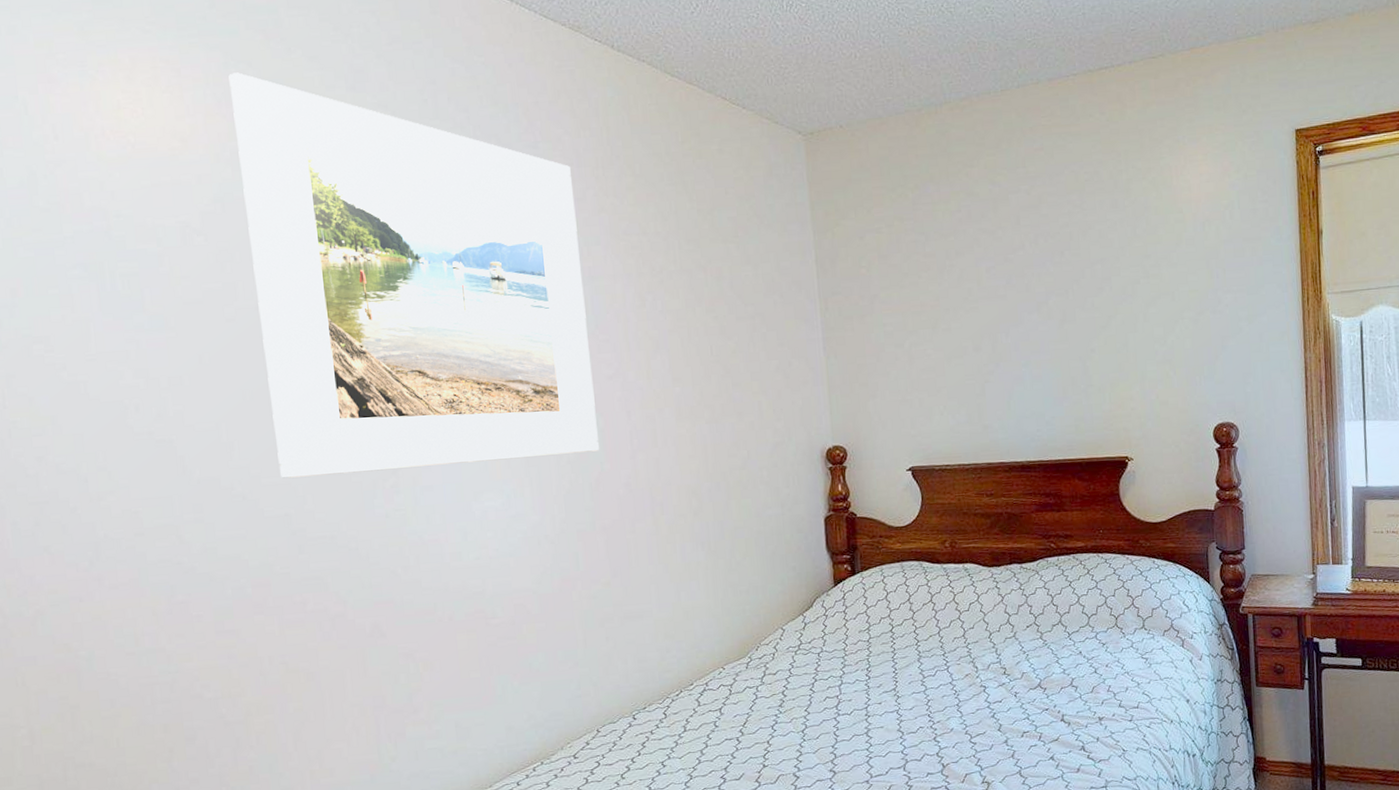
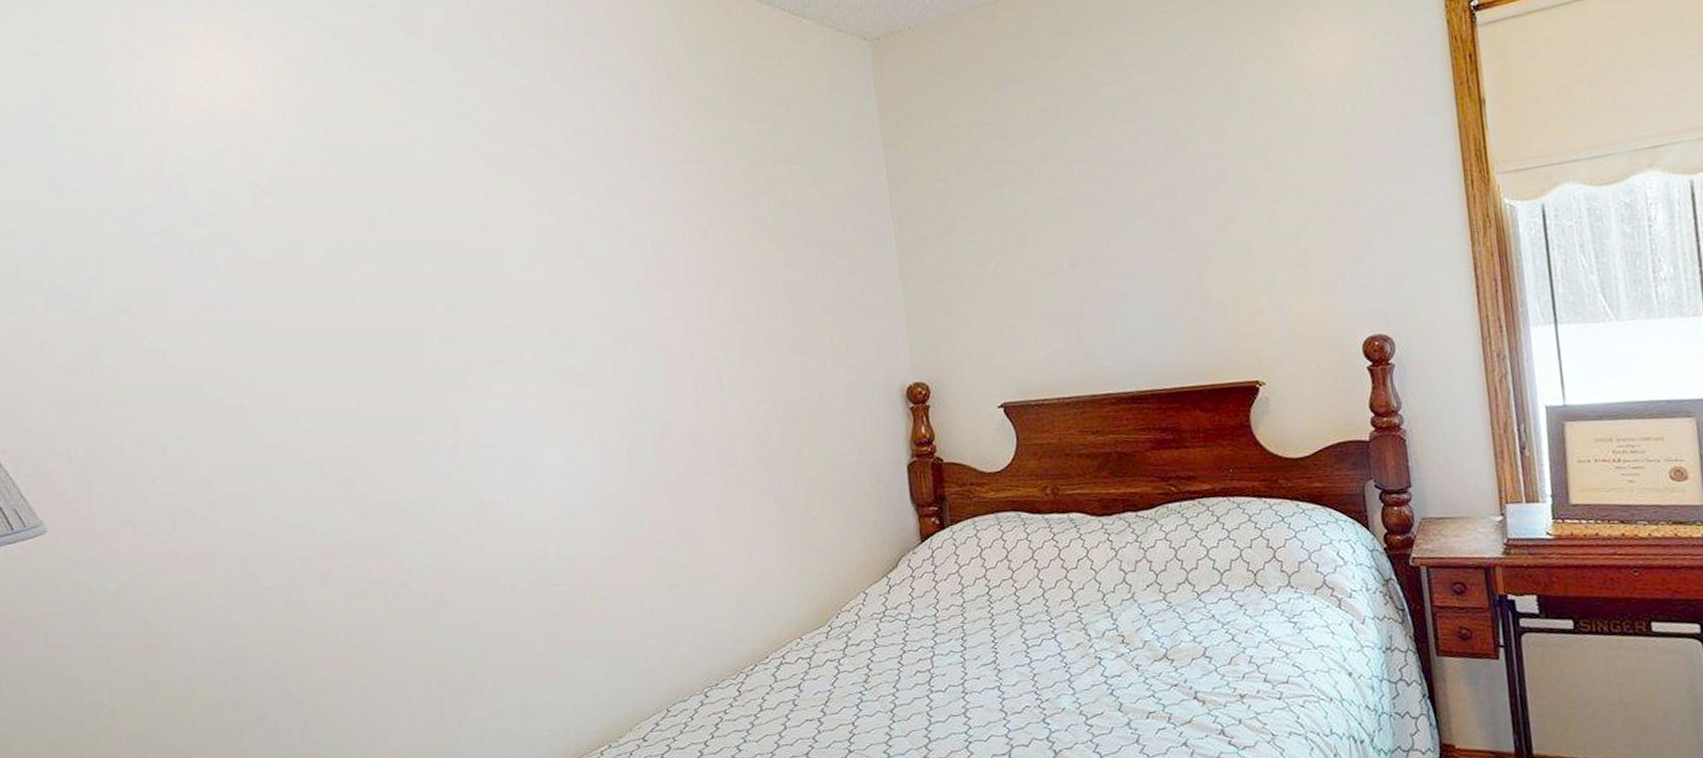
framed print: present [229,72,599,478] -> none [295,28,662,441]

